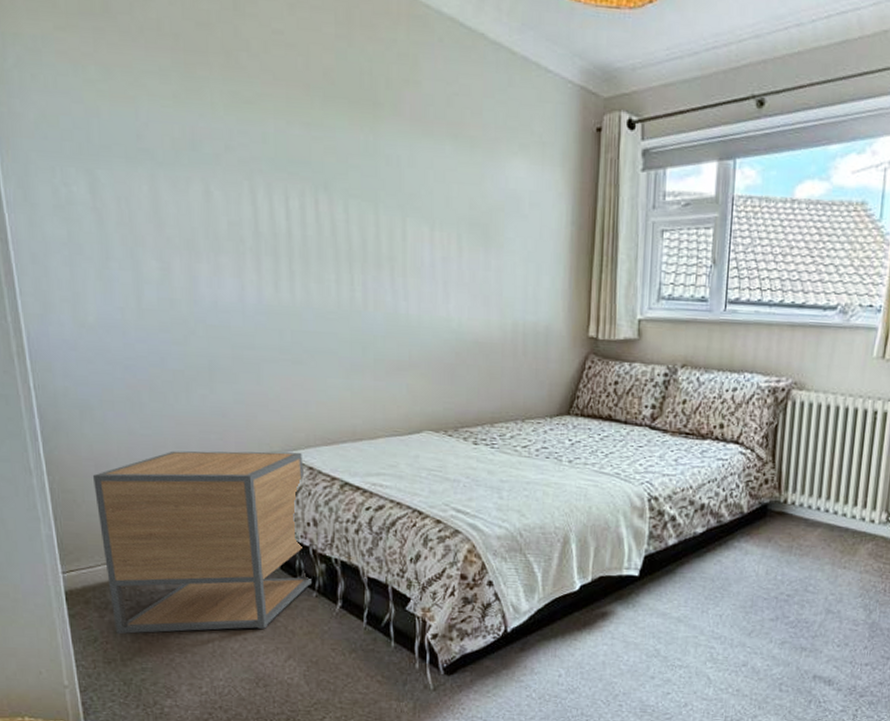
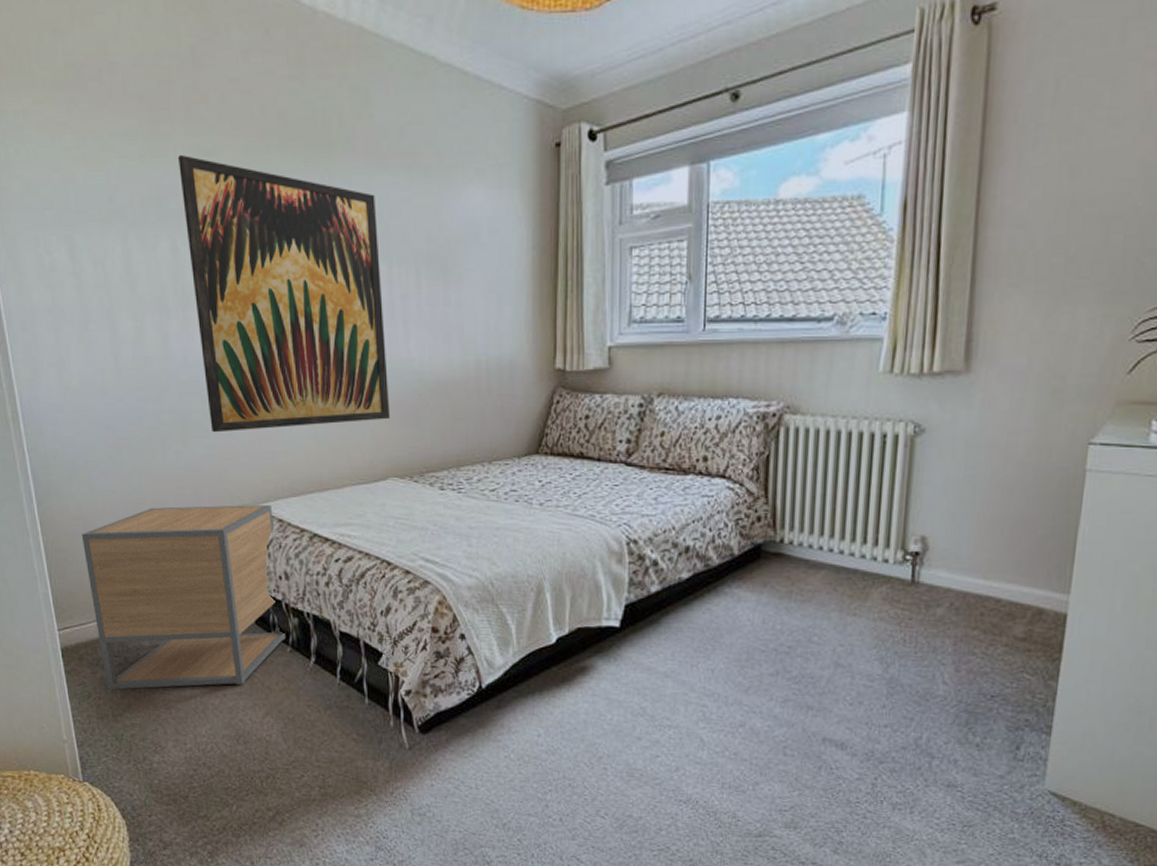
wall art: none [215,99,427,379] -> present [178,154,391,433]

